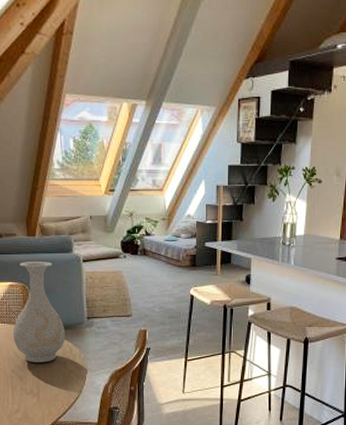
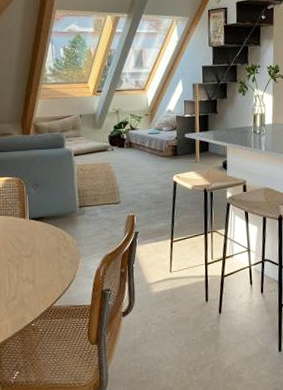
vase: present [12,262,65,362] -> none [9,157,59,251]

